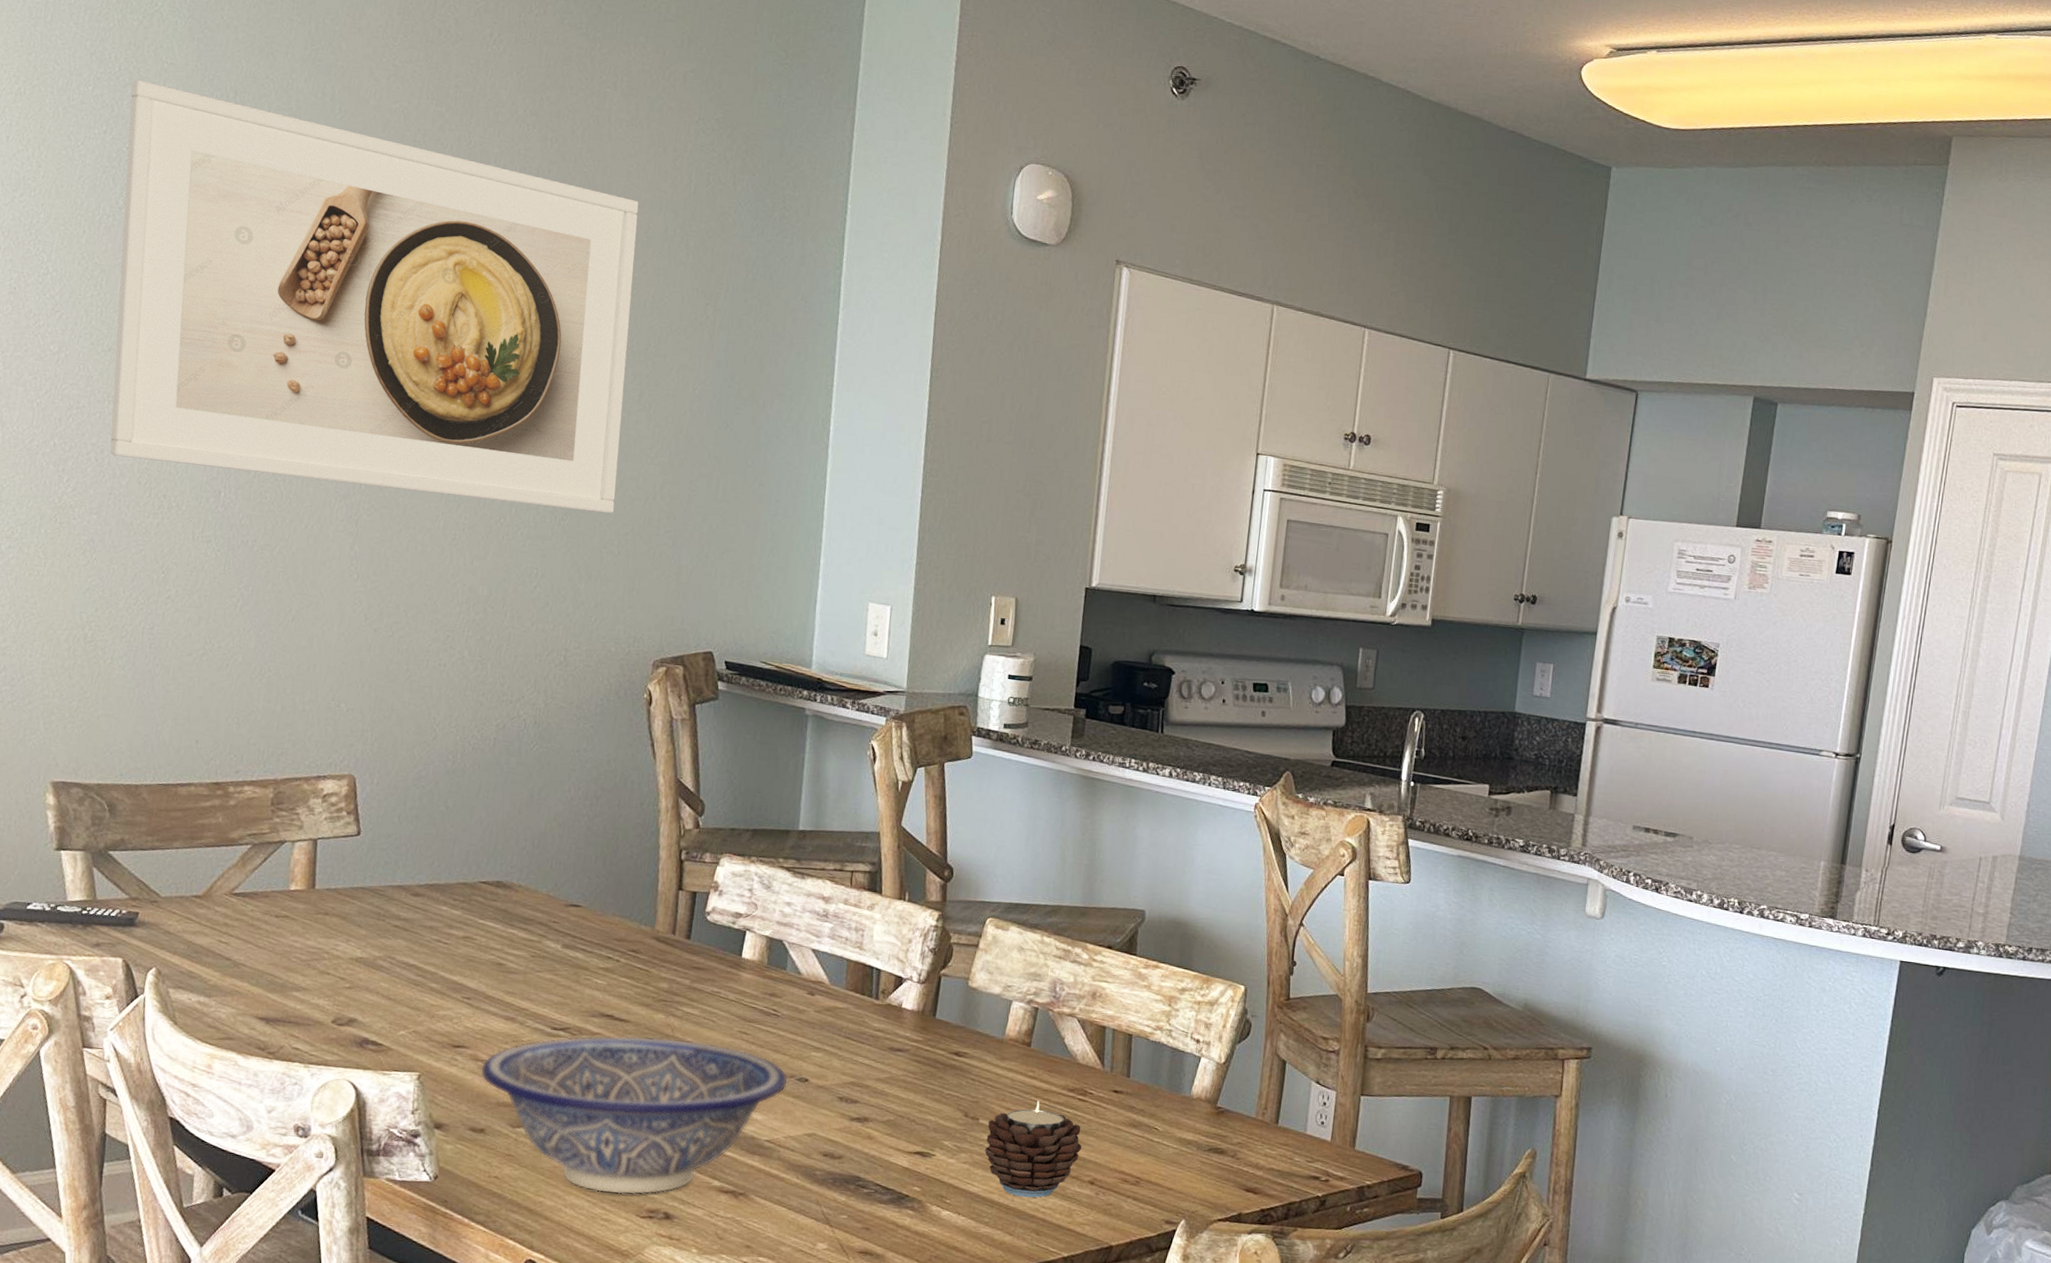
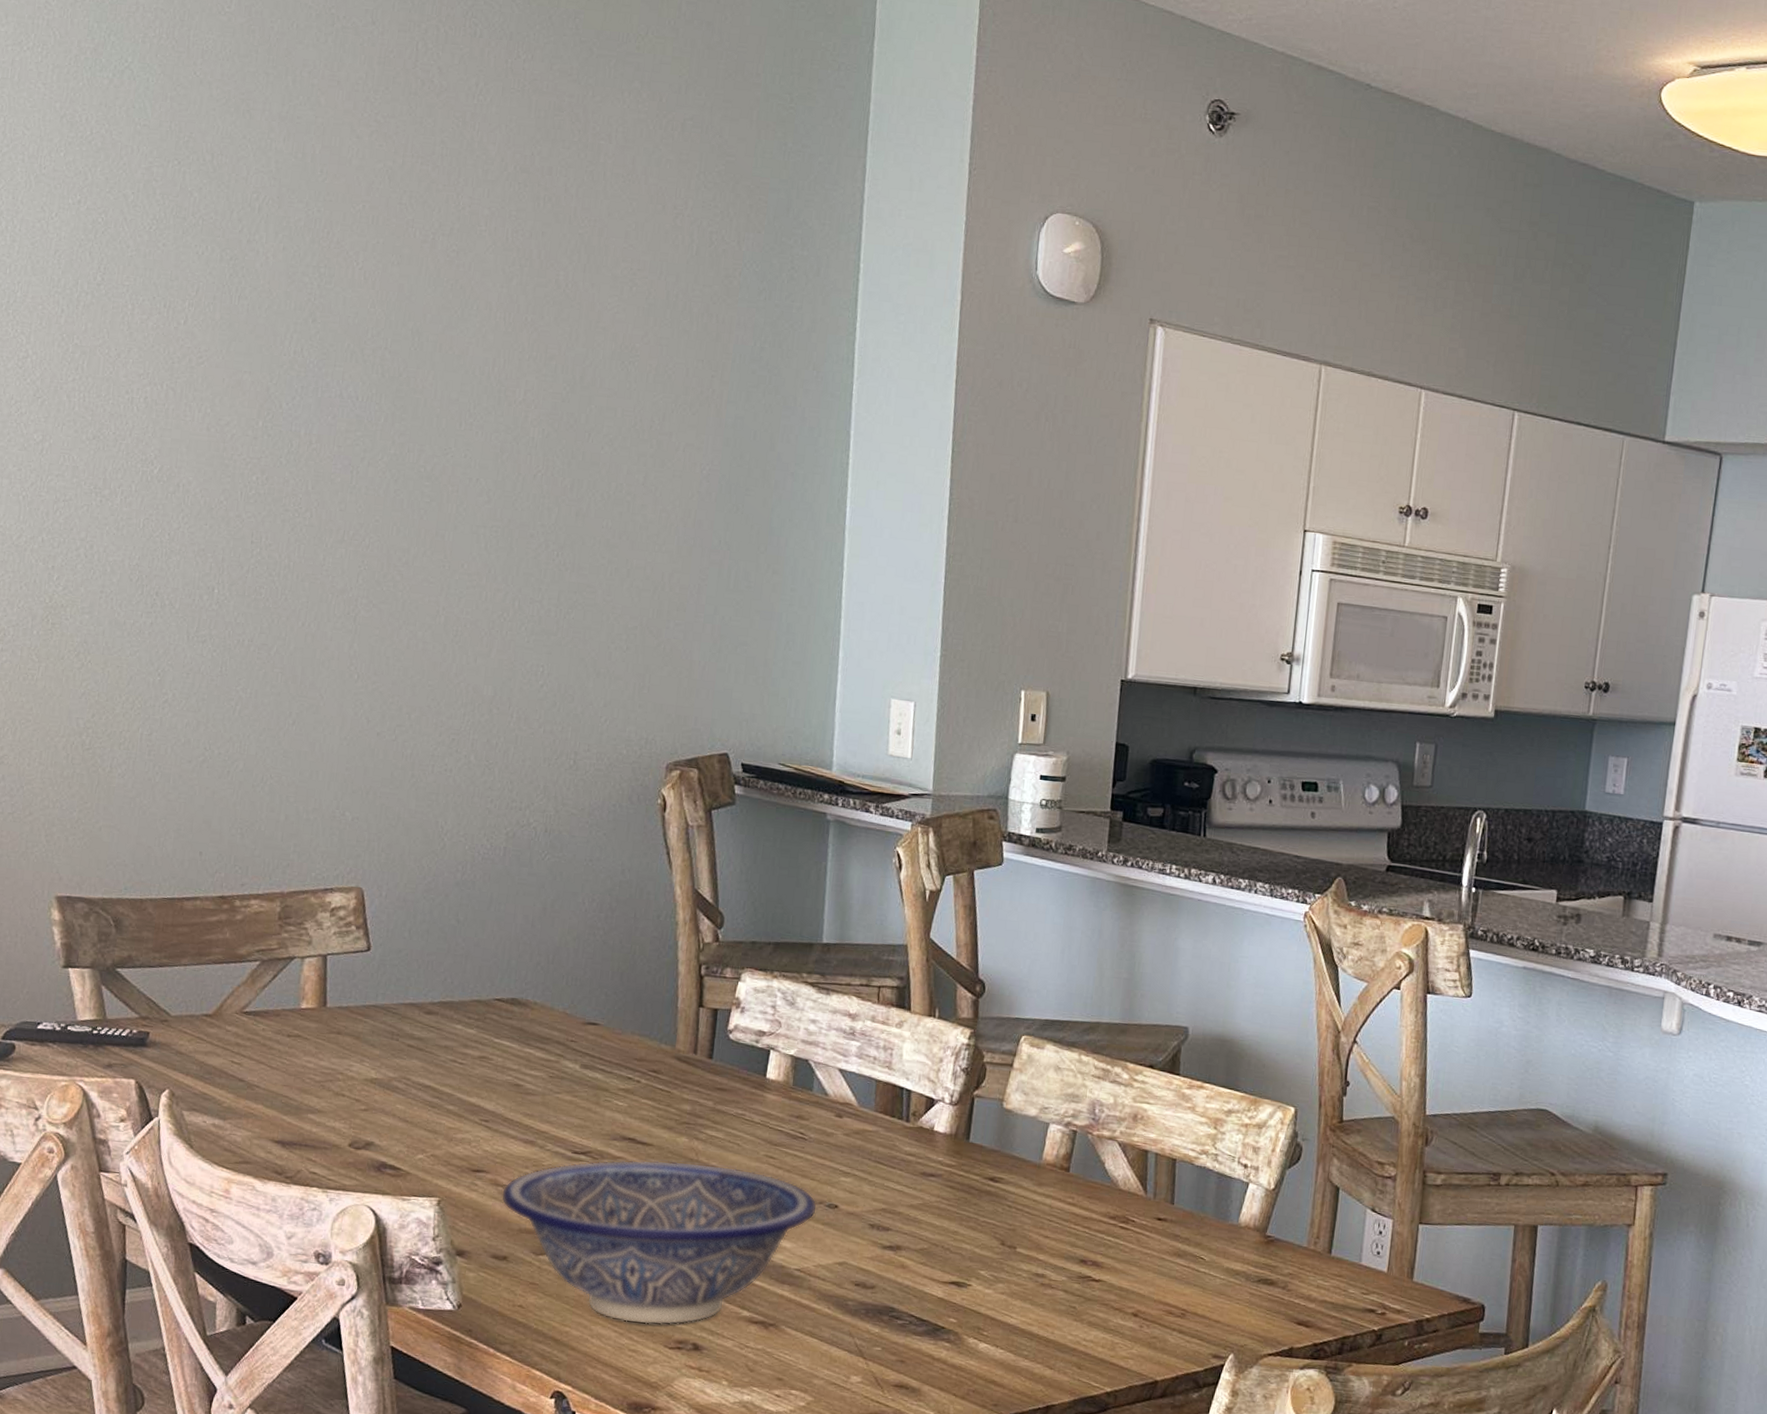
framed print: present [109,79,639,514] -> none [99,143,639,606]
candle: present [985,1100,1082,1198] -> none [1023,1228,1125,1331]

